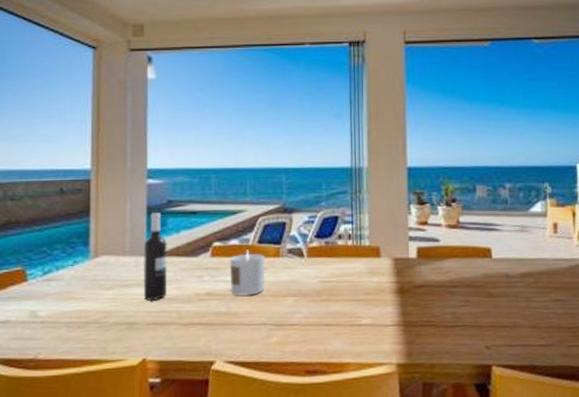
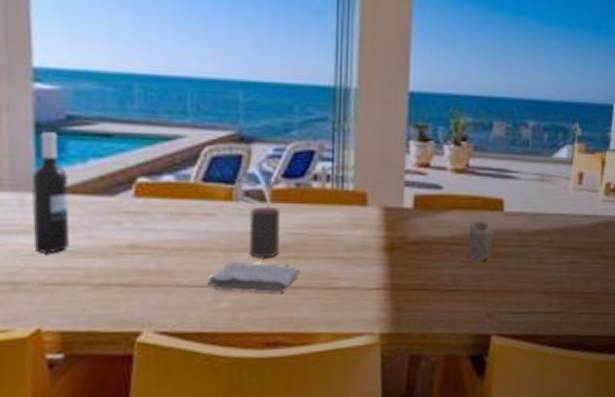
candle: present [231,250,265,296] -> none [163,190,212,250]
washcloth: none [263,305,331,329] -> present [208,262,300,293]
cup: none [291,260,315,302] -> present [248,206,281,258]
candle: none [464,266,485,301] -> present [467,220,493,261]

